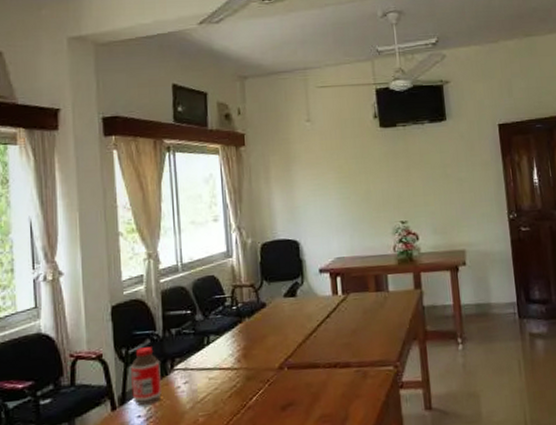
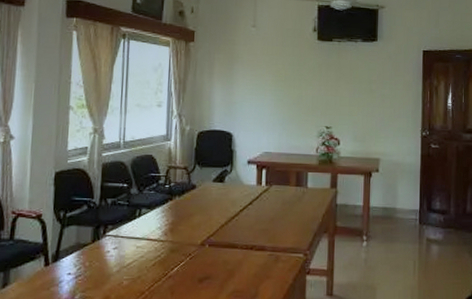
bottle: present [131,347,162,406] -> none [65,212,94,265]

